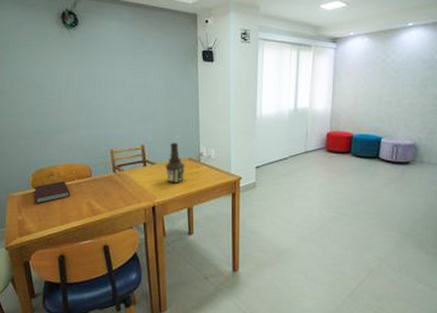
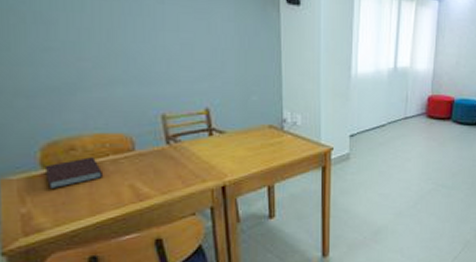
bottle: present [165,143,185,183] -> none [238,106,264,157]

